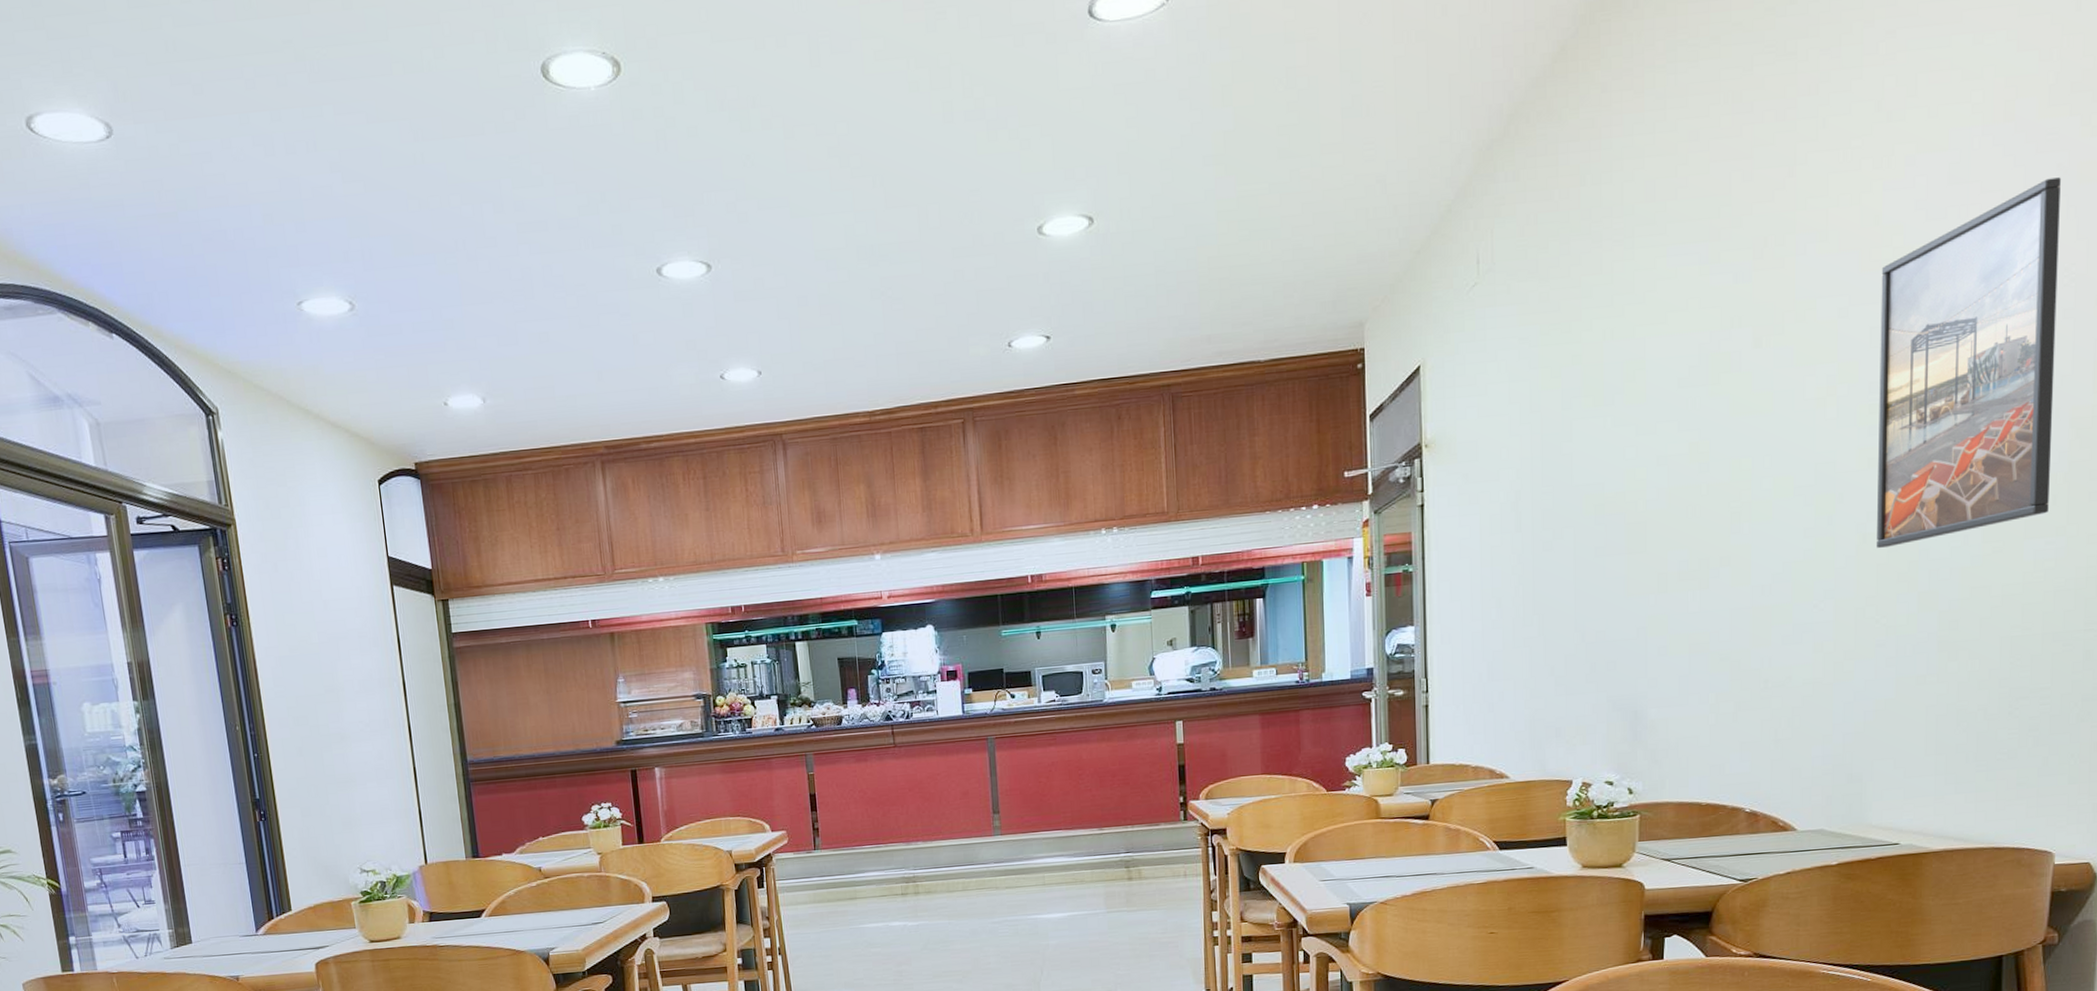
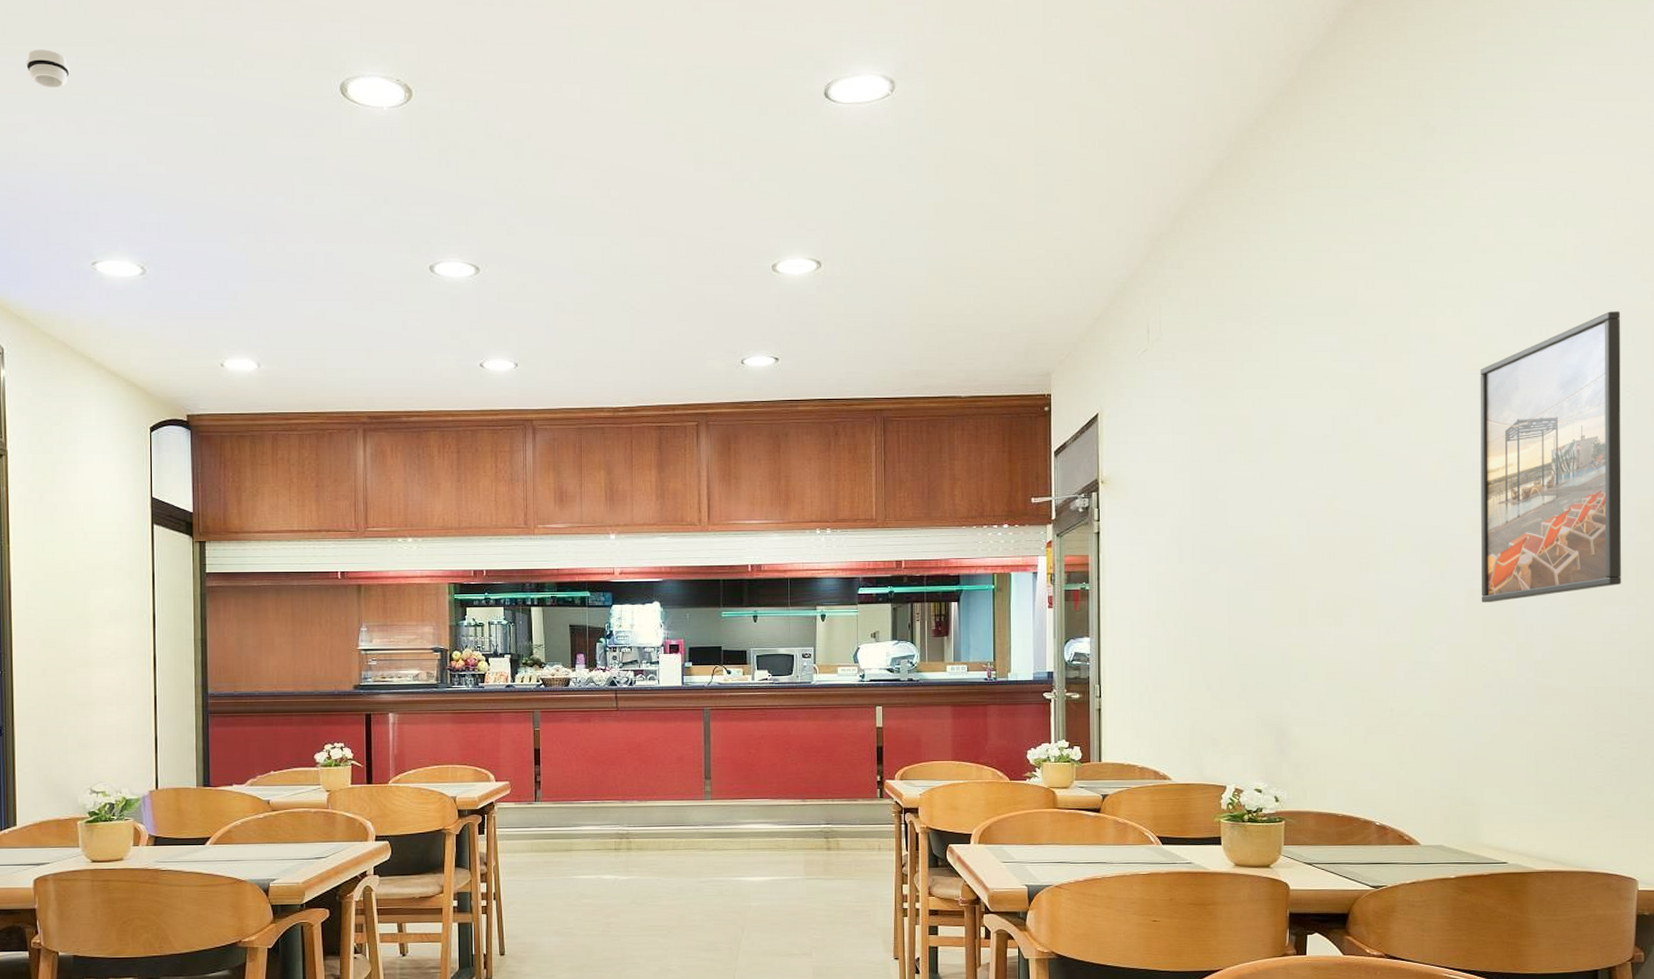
smoke detector: none [201,62,249,108] -> present [26,49,70,89]

